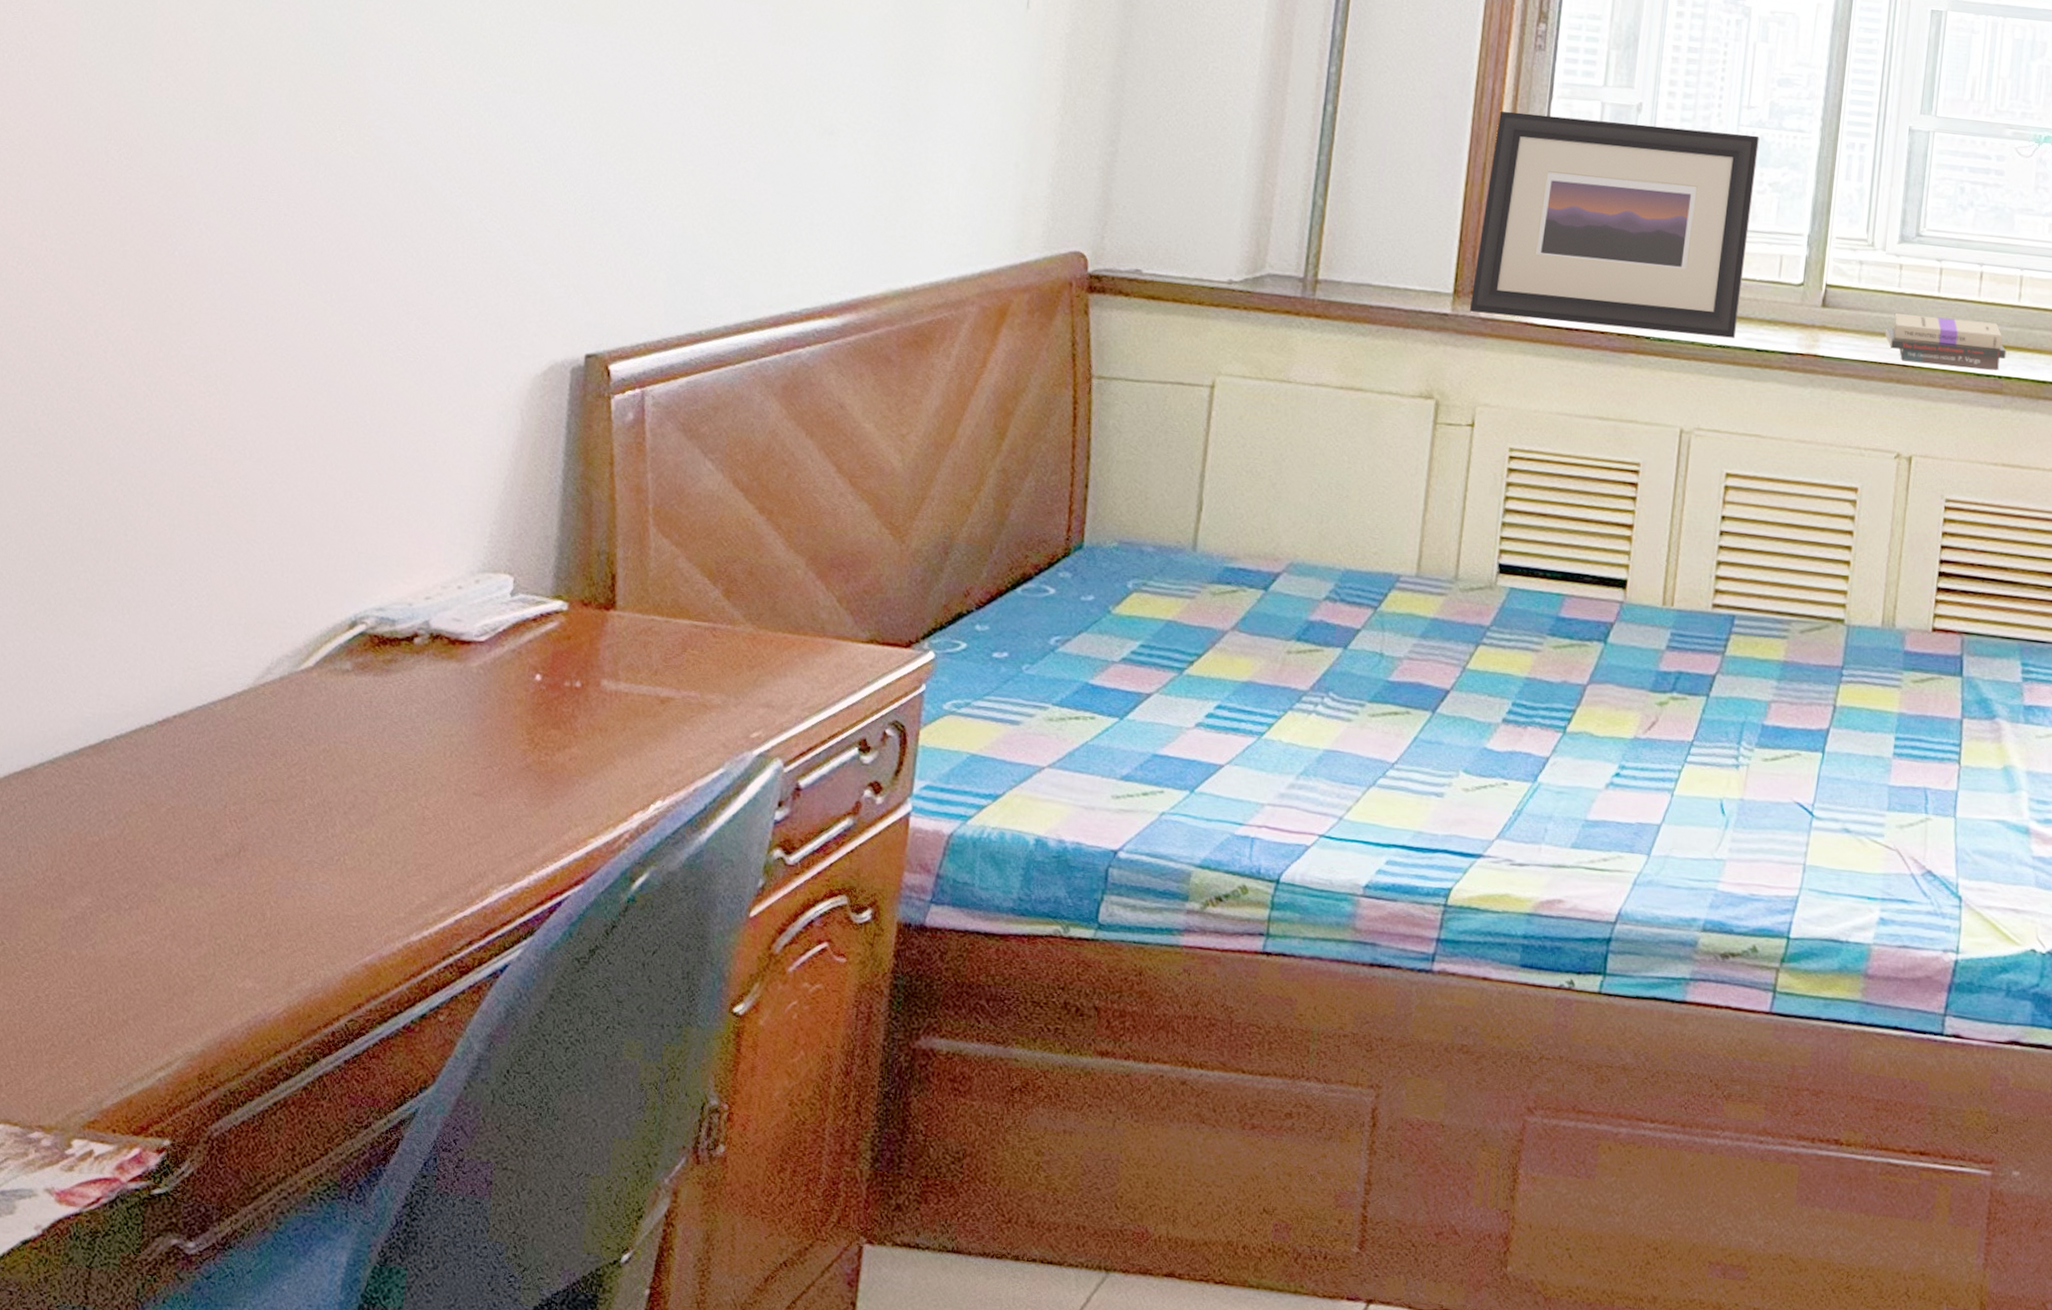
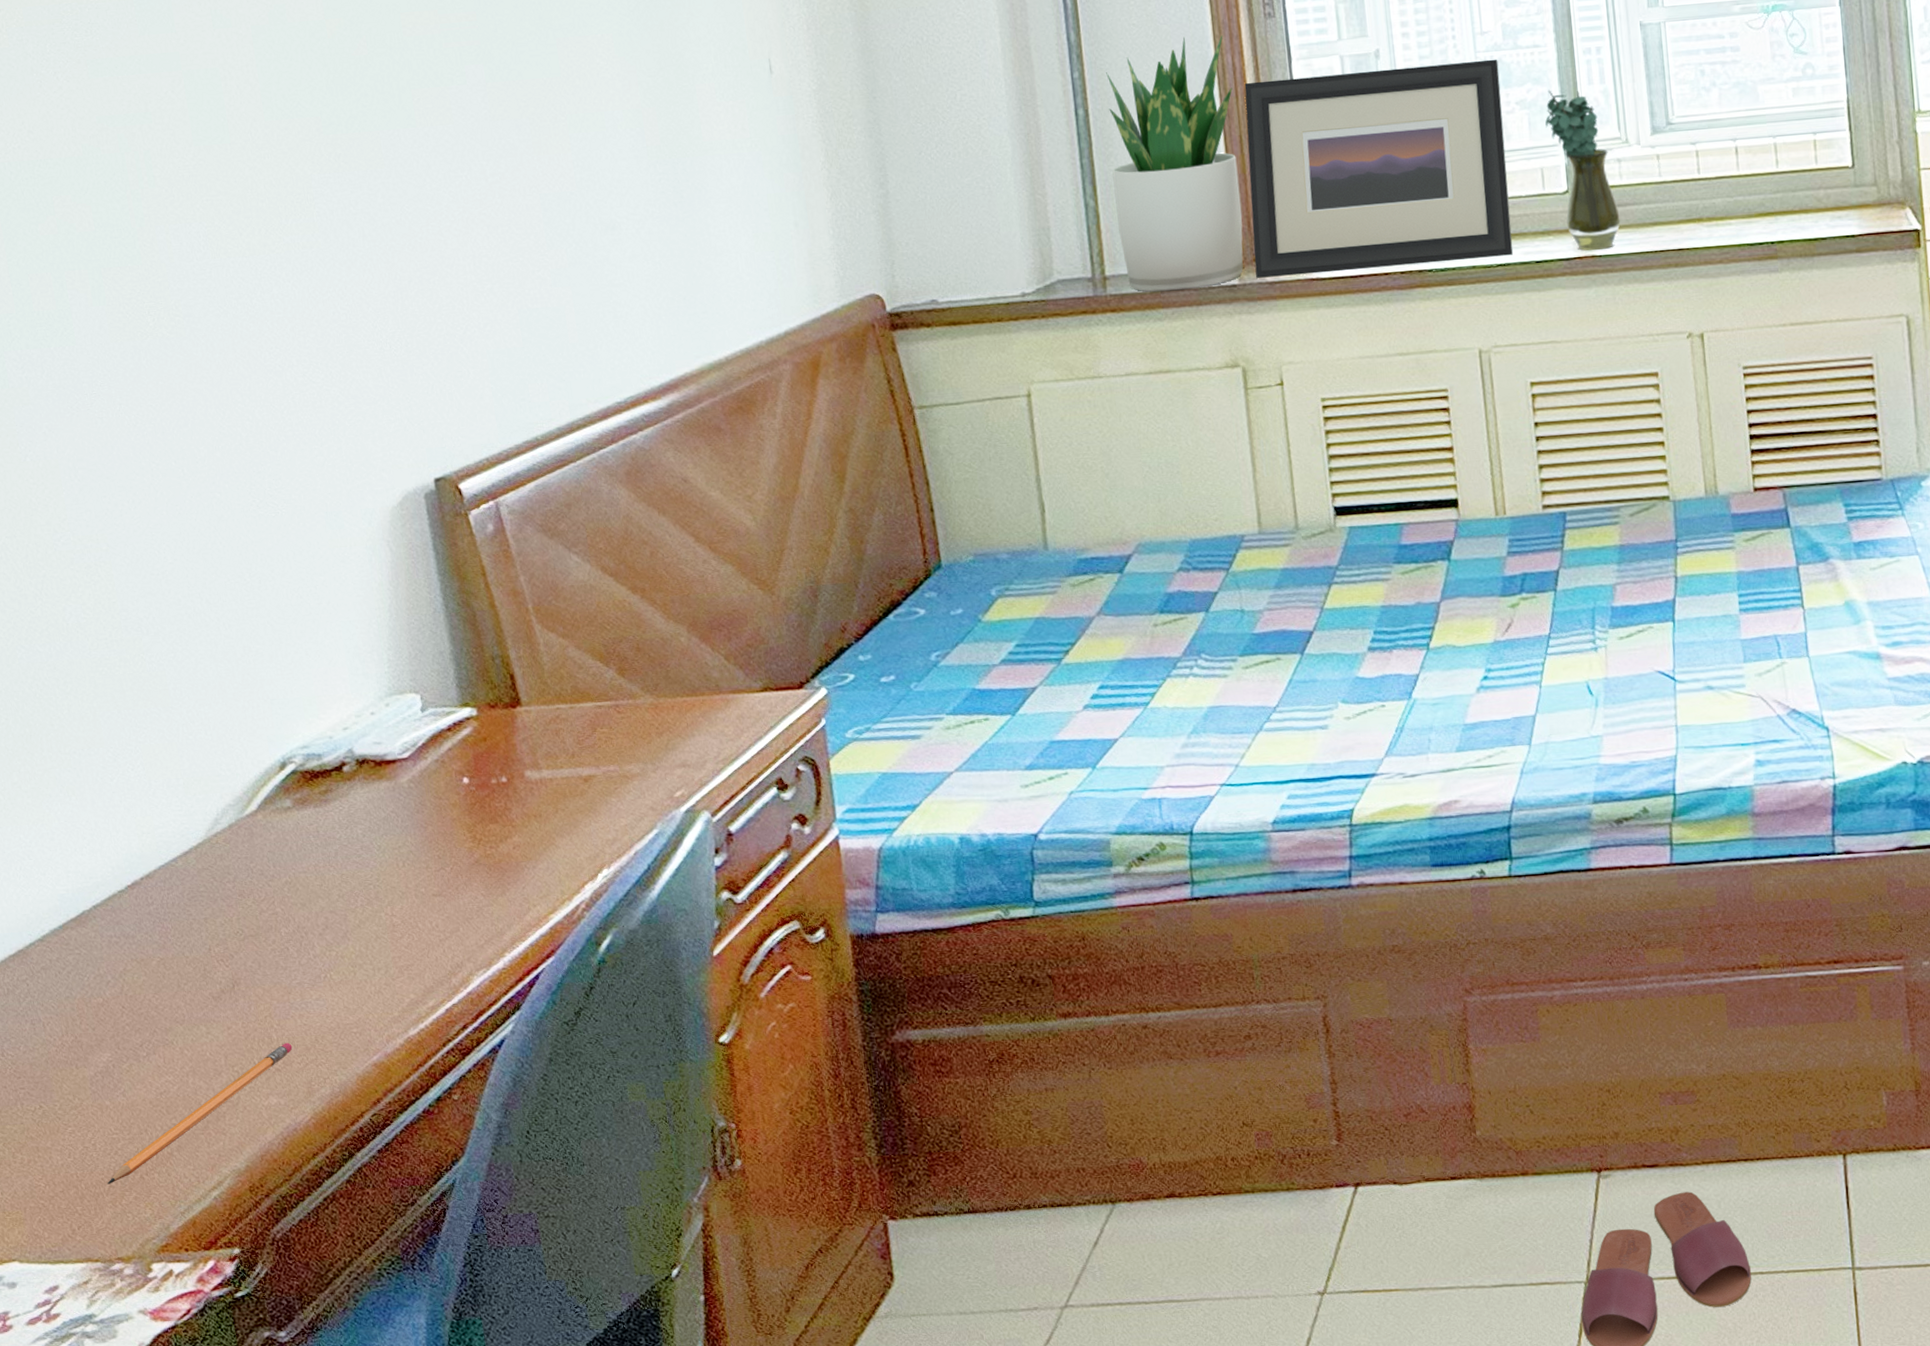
pencil: none [50,923,284,1042] -> present [107,1042,293,1185]
planter: none [1339,52,1489,310] -> present [1106,35,1244,292]
vase: none [1794,177,1852,351] -> present [1545,90,1620,251]
books: present [1884,312,2007,370] -> none [1654,193,1775,246]

